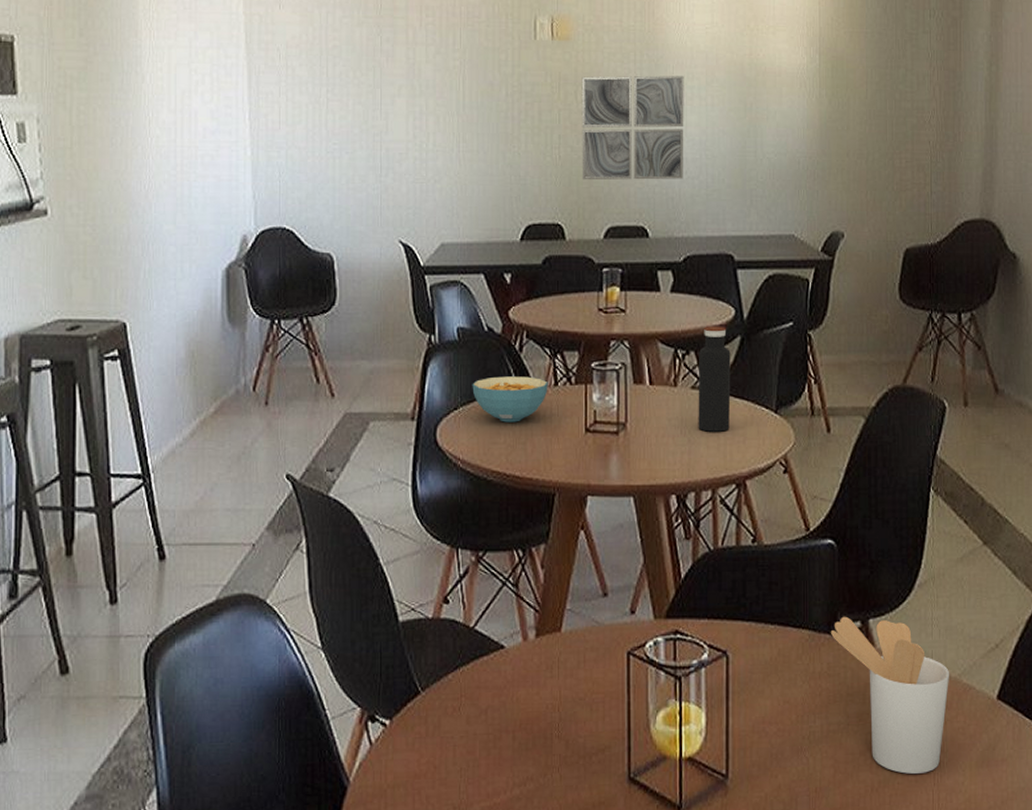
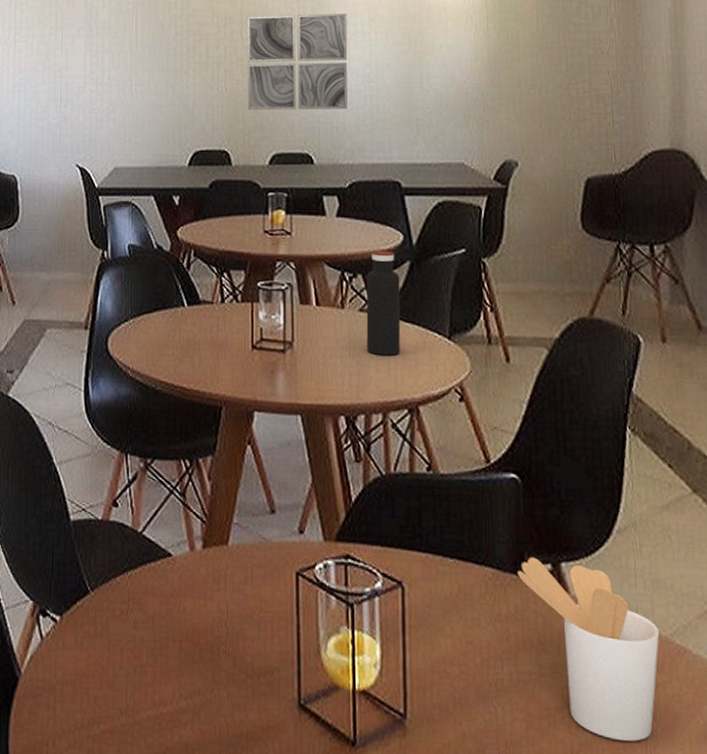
cereal bowl: present [472,376,548,422] -> none [142,291,215,336]

